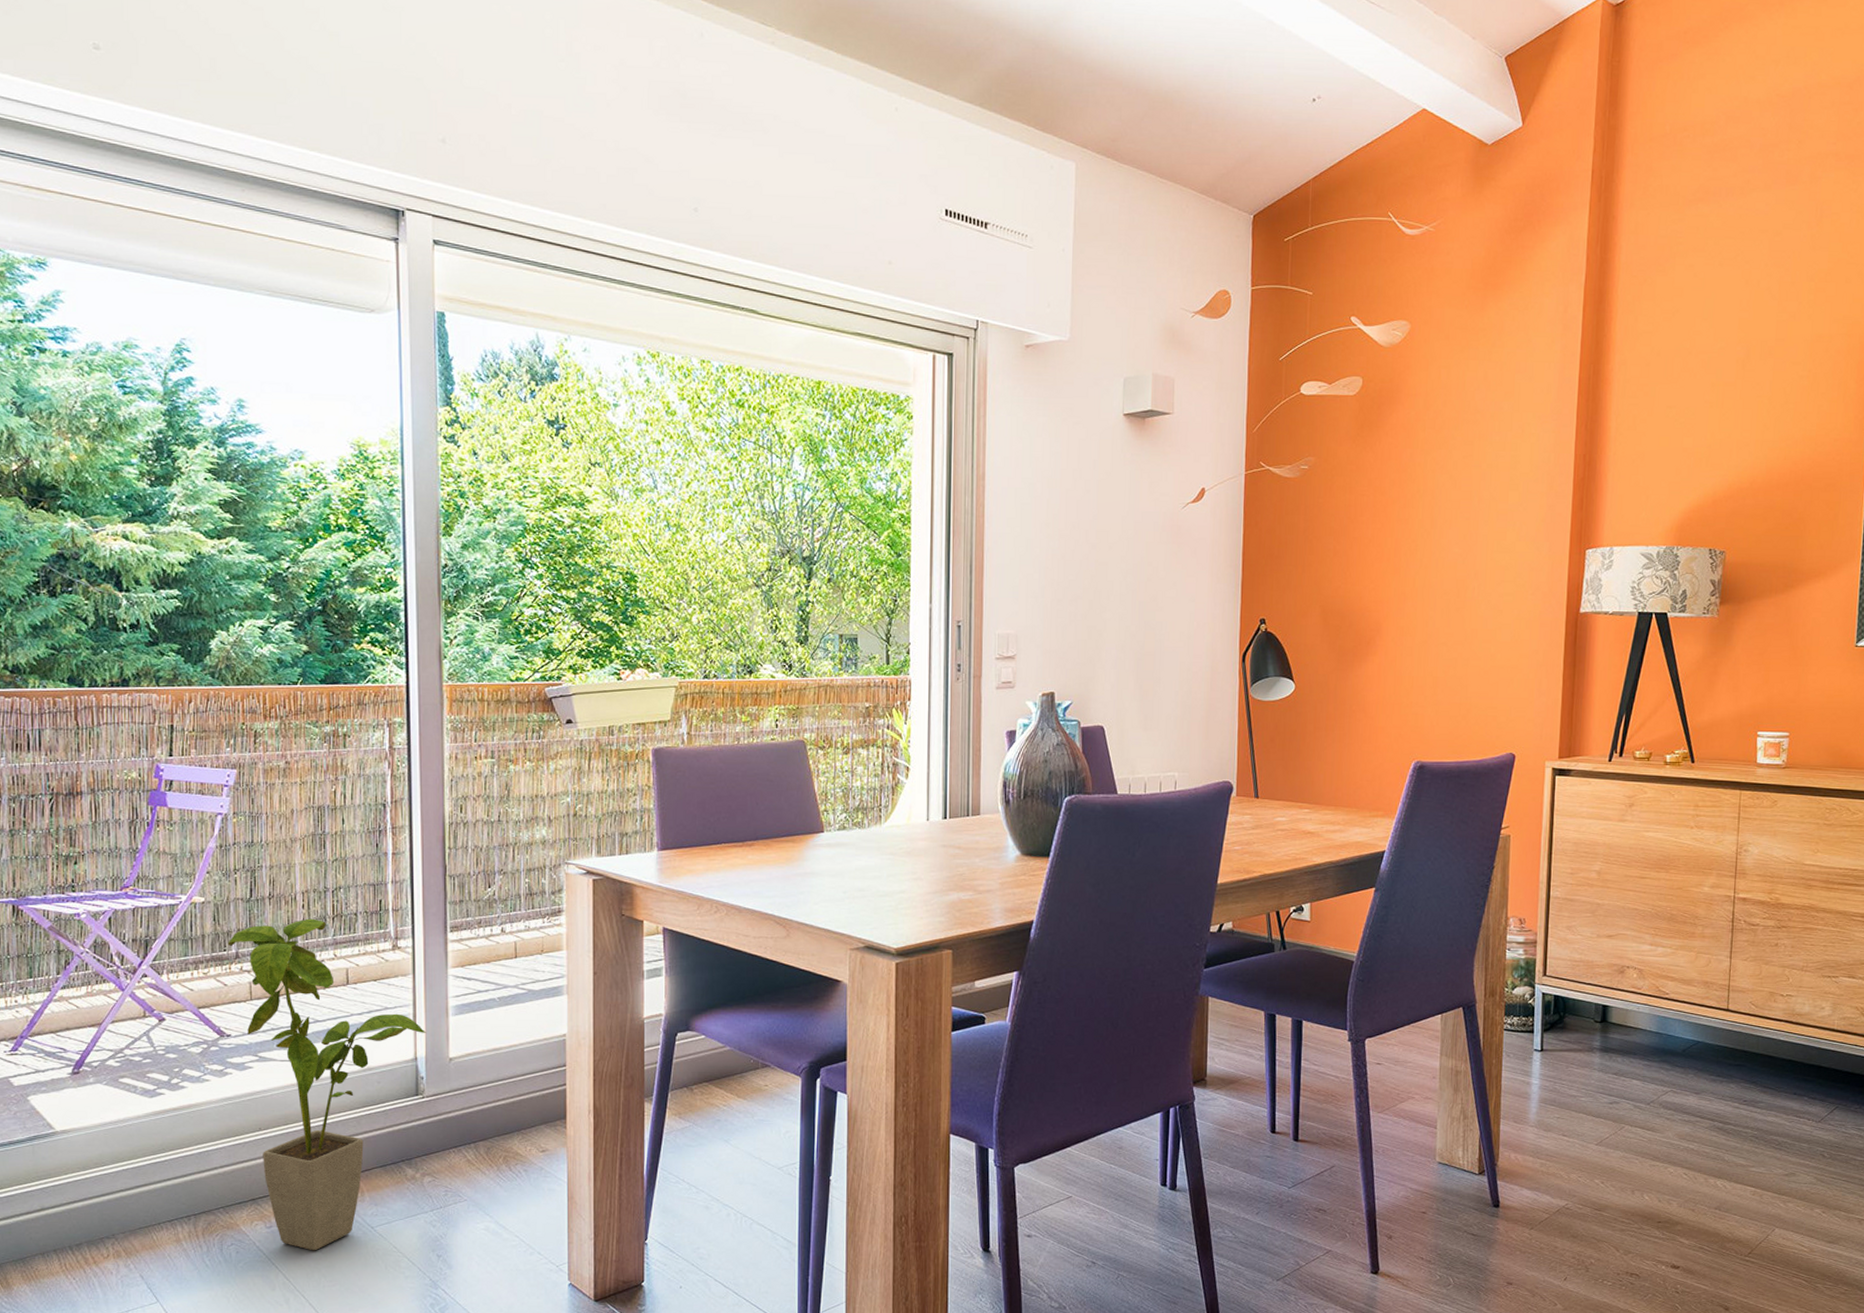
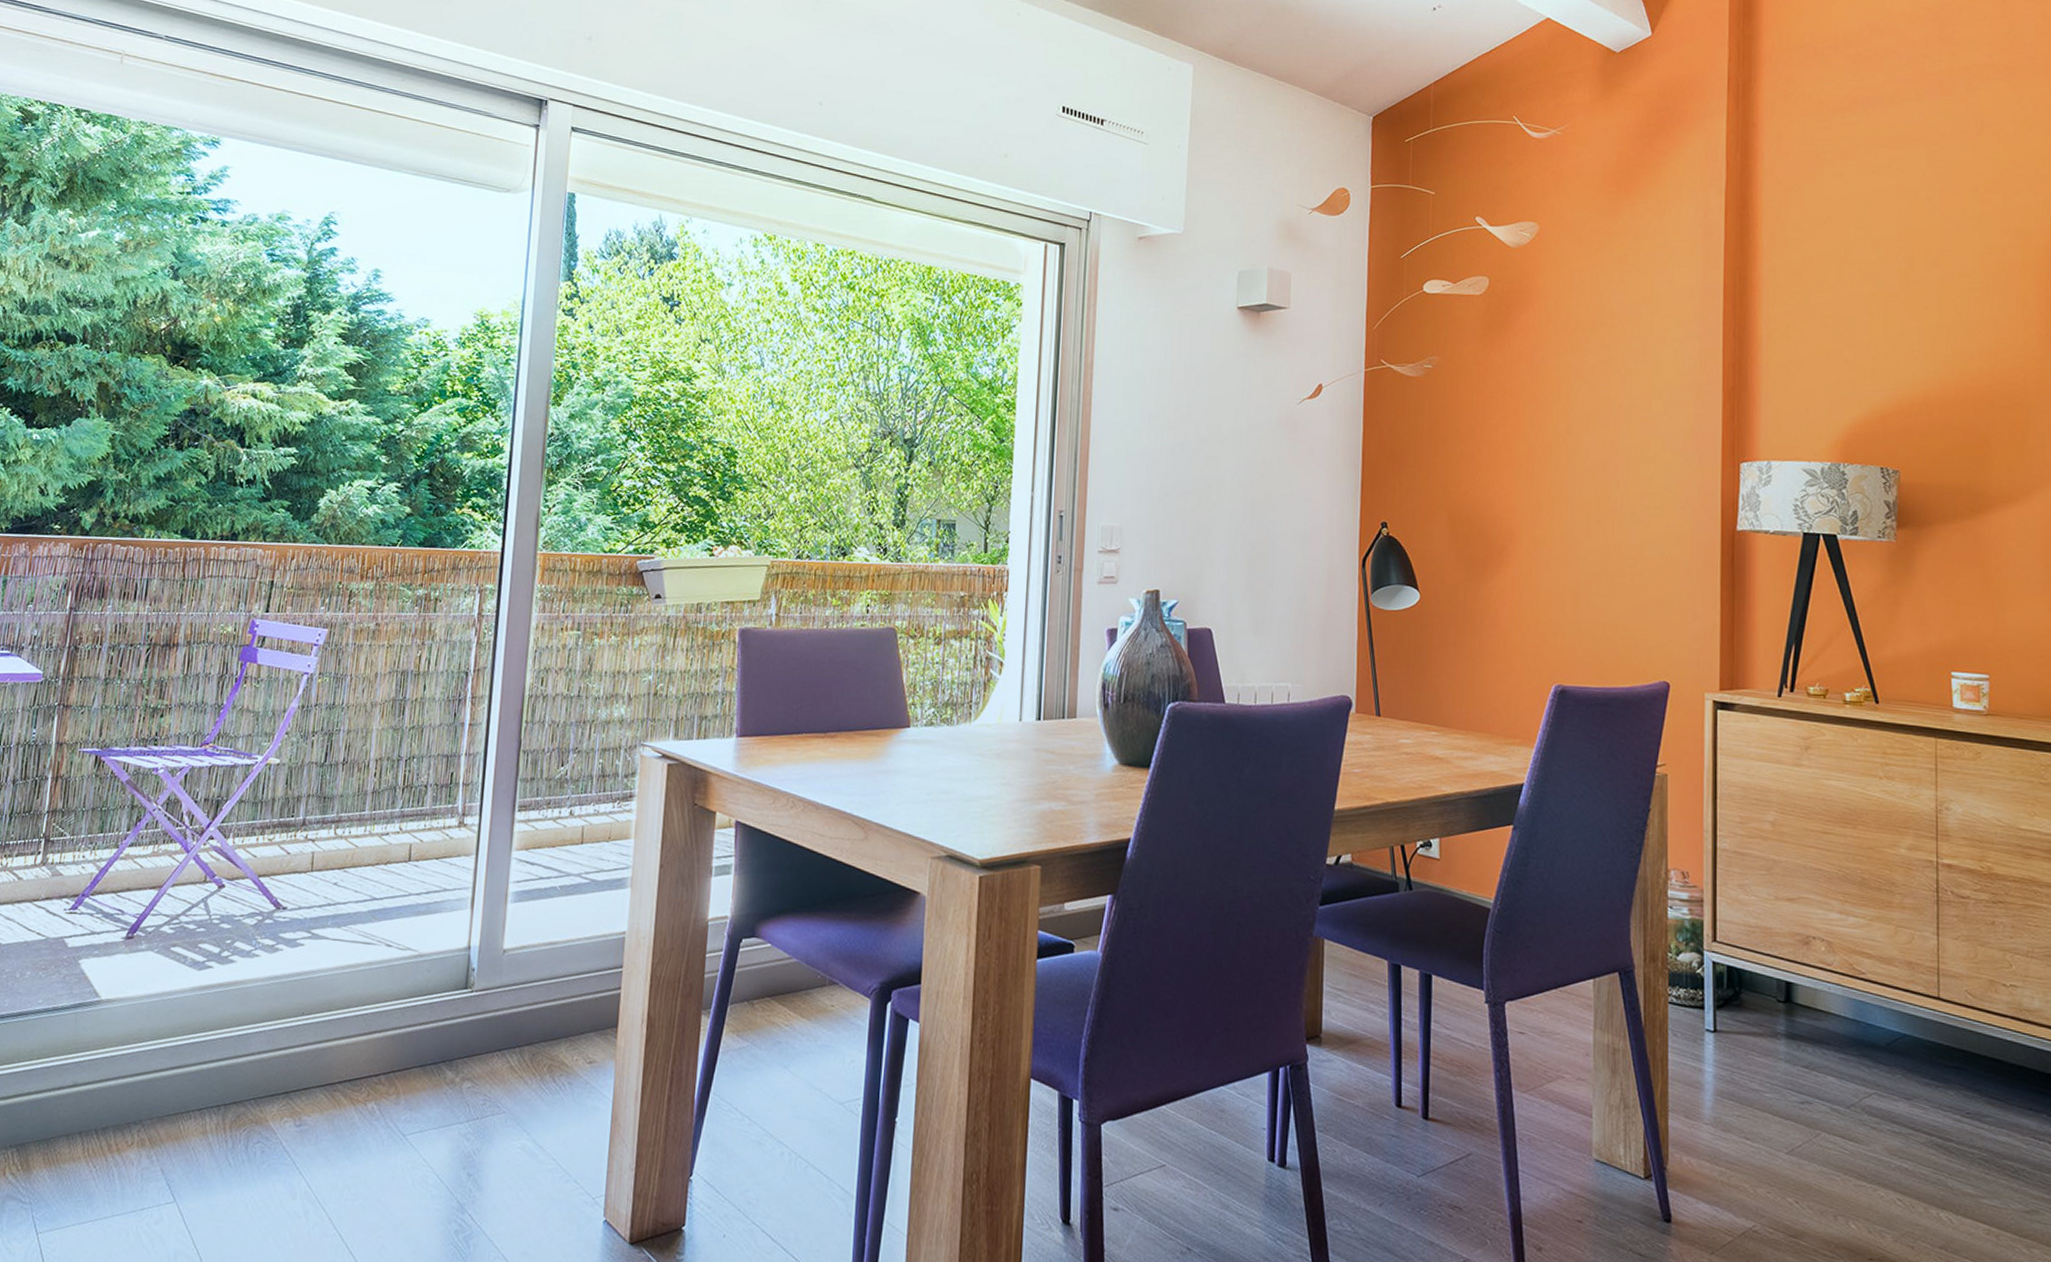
house plant: present [227,918,427,1251] -> none [296,787,483,1157]

